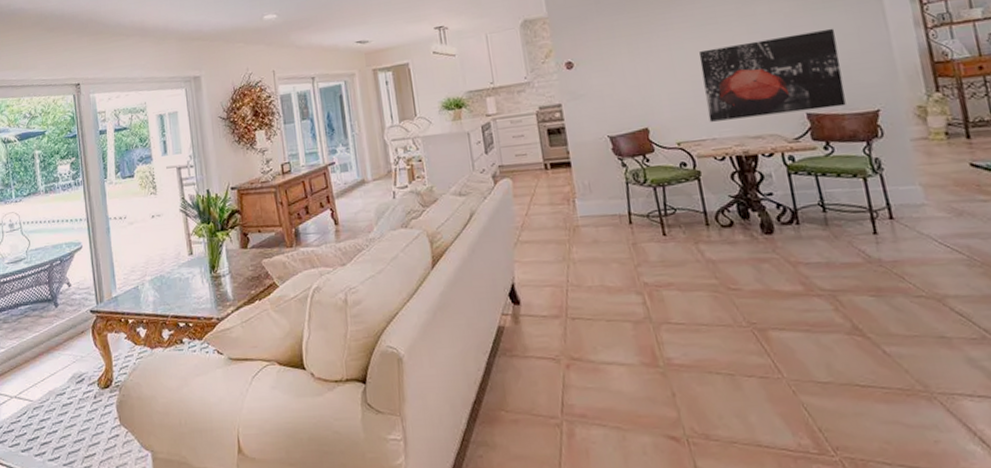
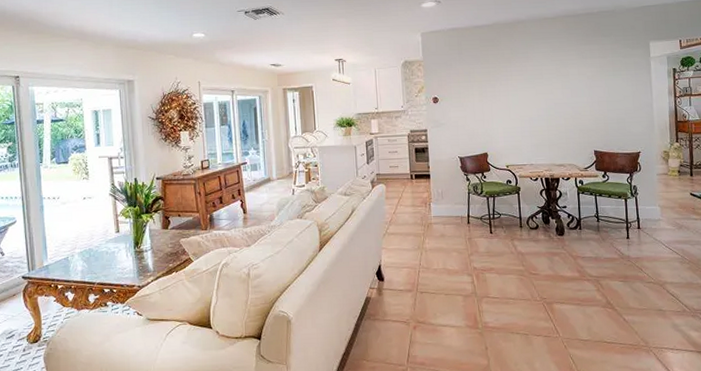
wall art: present [699,28,846,122] -> none [527,90,620,152]

